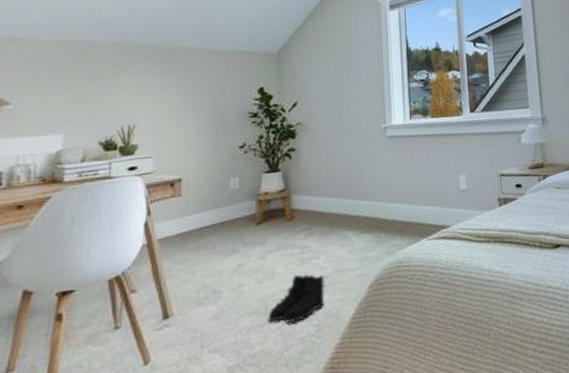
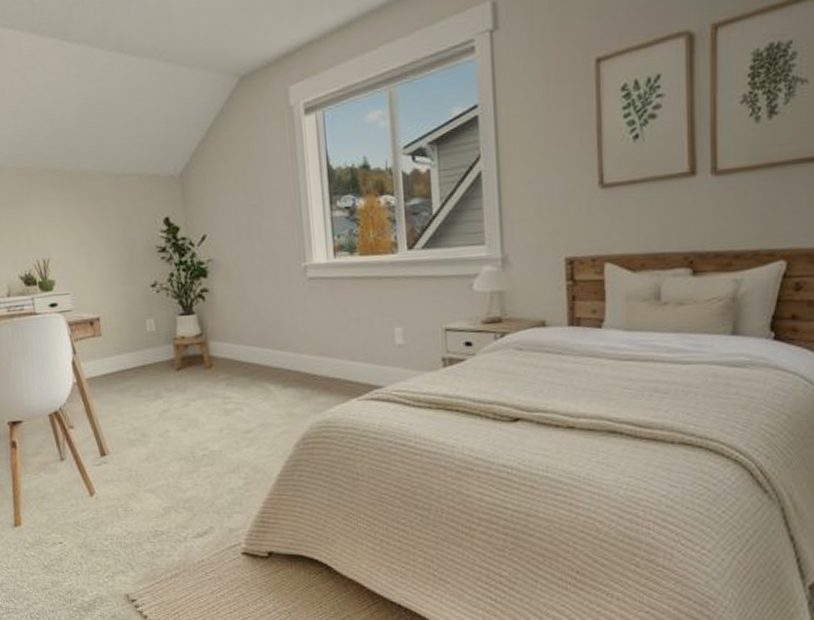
boots: present [267,274,326,323] -> none [195,425,251,473]

